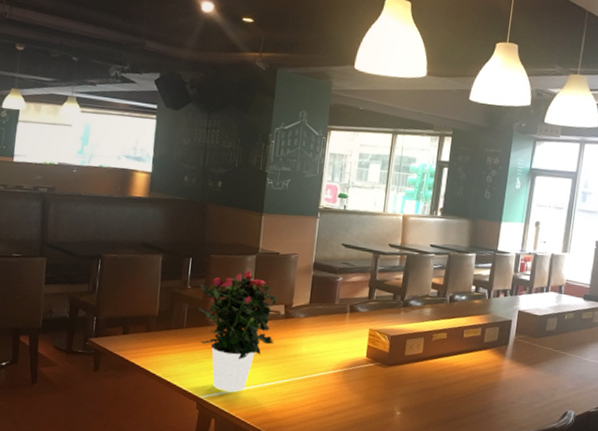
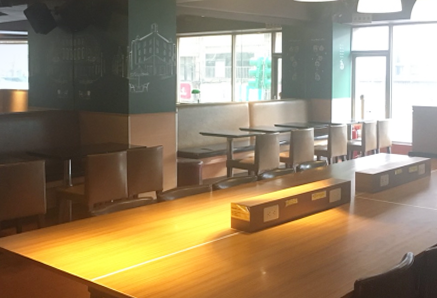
potted flower: present [197,270,278,392] -> none [79,164,150,273]

